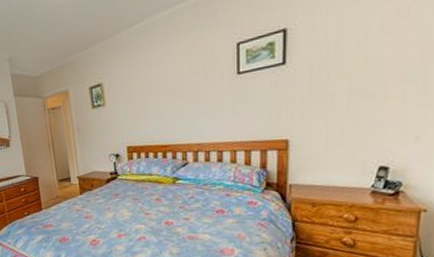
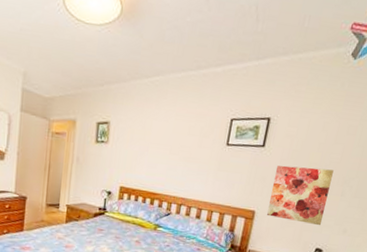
wall art: none [304,68,386,142] -> present [267,165,334,226]

